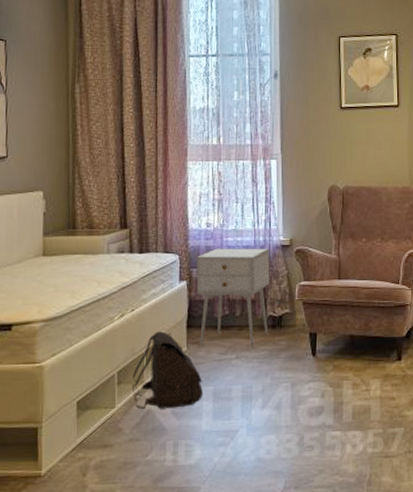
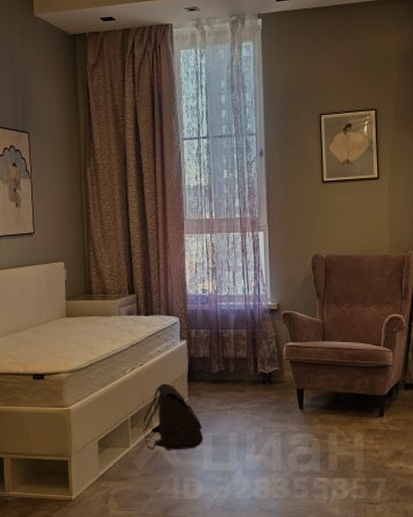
nightstand: present [196,248,270,348] -> none [195,311,260,401]

